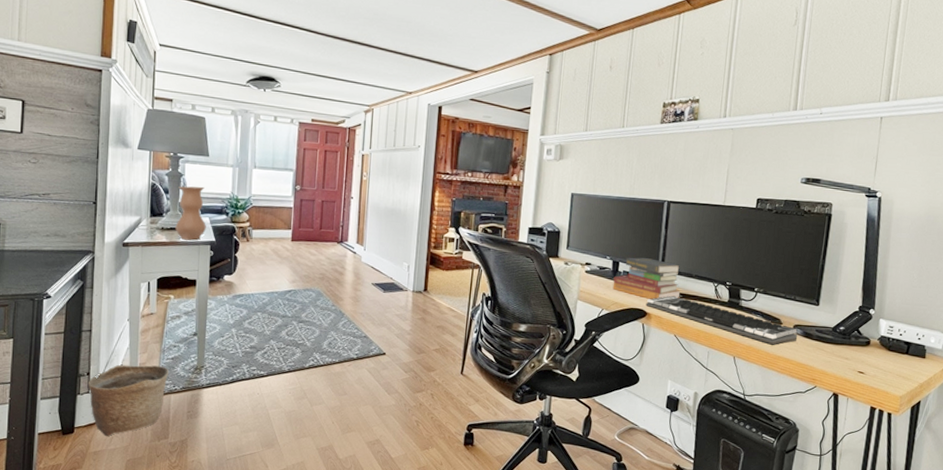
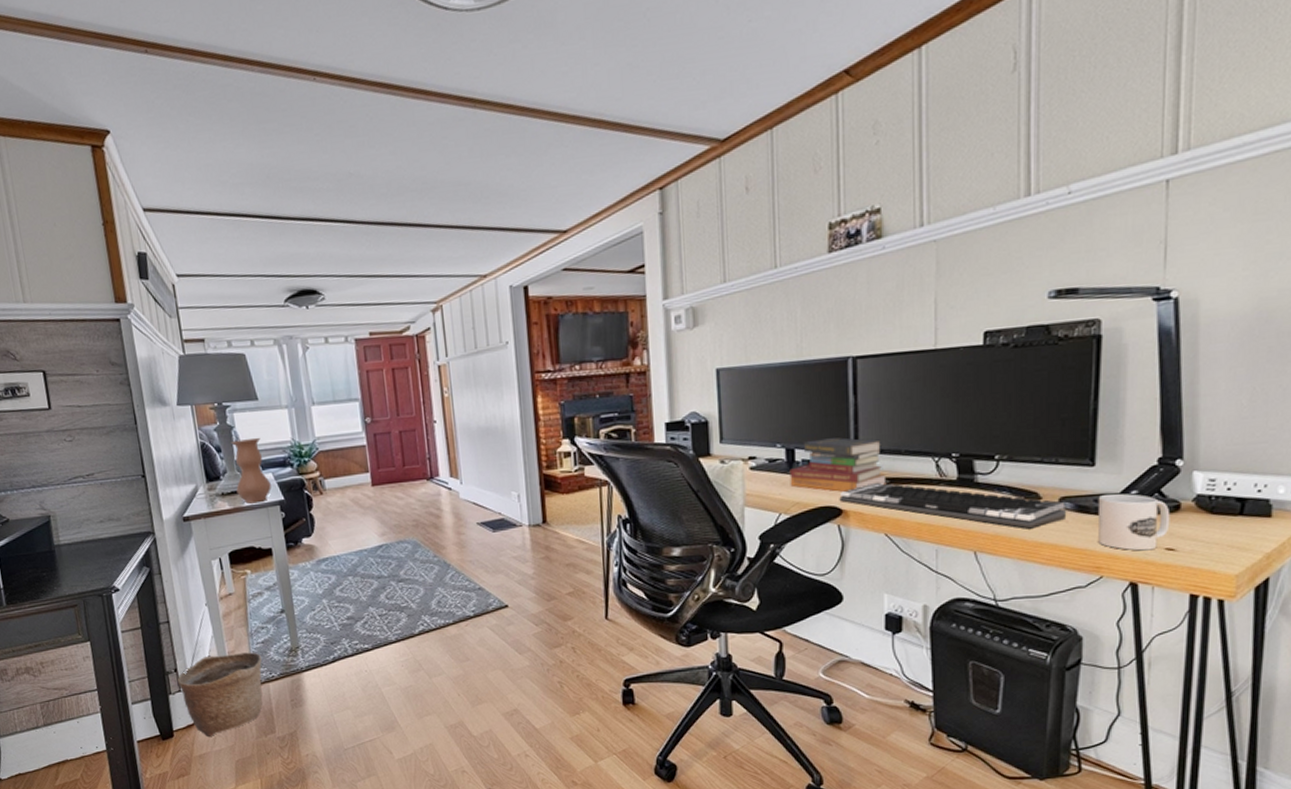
mug: none [816,327,864,372] -> present [1097,493,1171,551]

